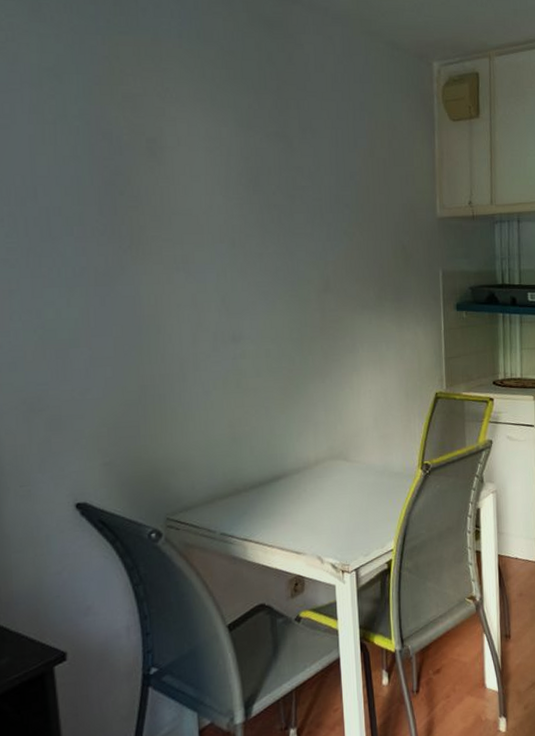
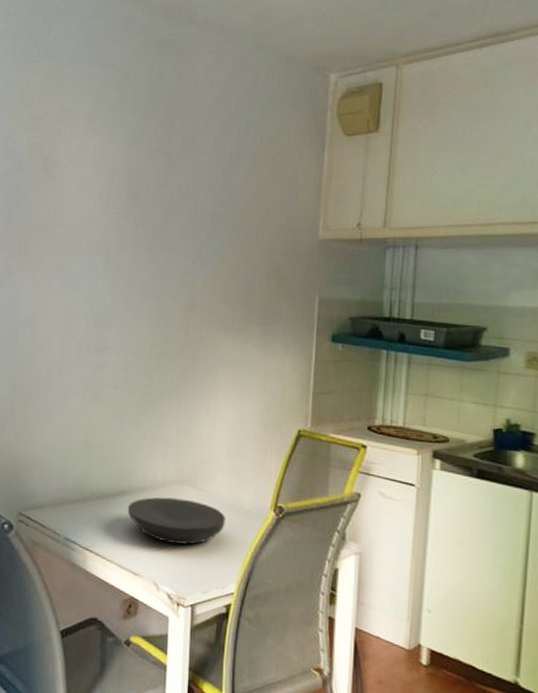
plate: none [283,472,379,517] -> present [127,497,225,545]

